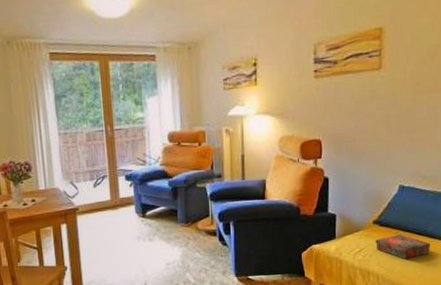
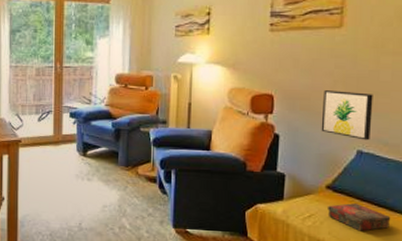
wall art: none [366,130,411,176] -> present [321,90,373,141]

